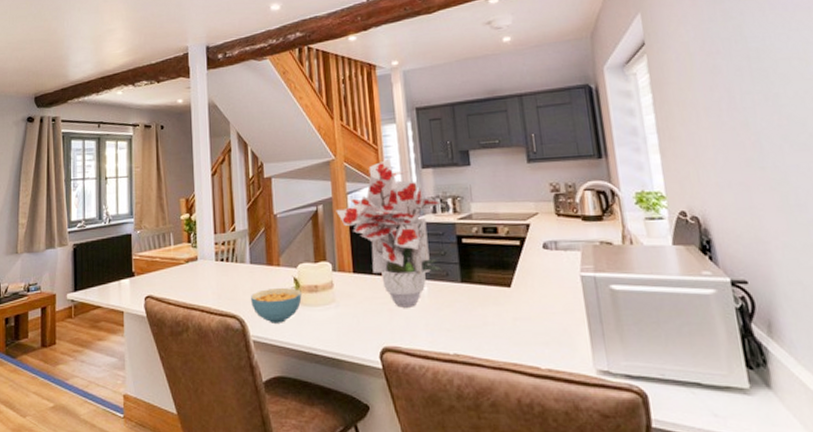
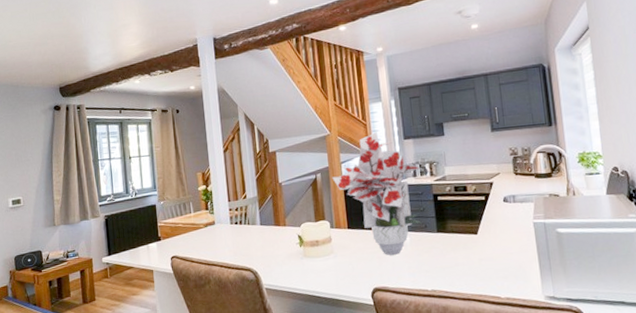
cereal bowl: present [251,287,302,323] -> none [262,243,305,273]

